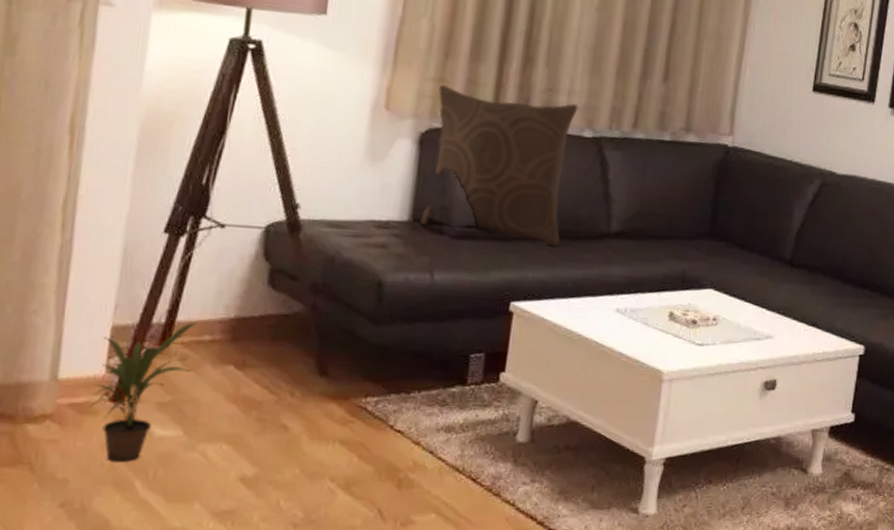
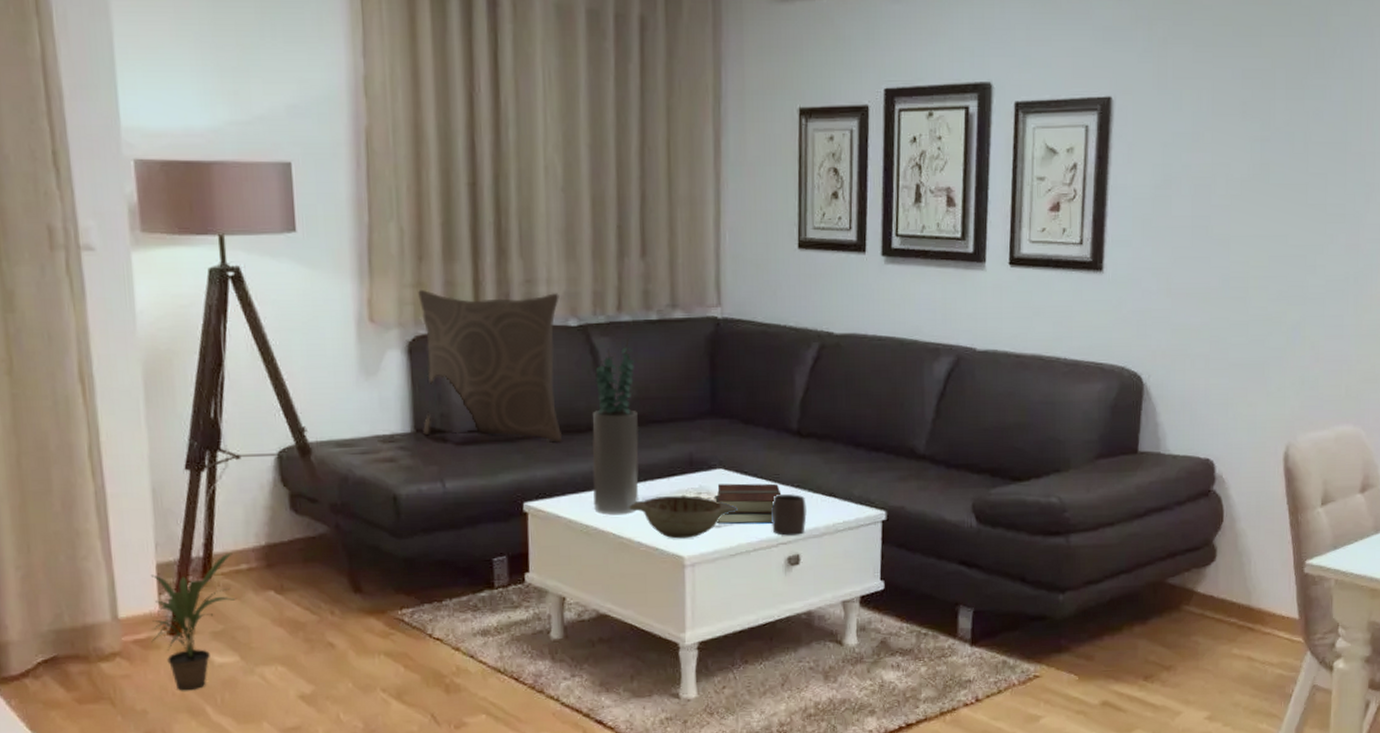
vase: none [581,155,643,325] -> present [592,339,639,516]
decorative bowl: none [614,310,723,354] -> present [628,495,738,539]
books: none [700,304,767,347] -> present [715,483,782,525]
mug: none [753,319,790,361] -> present [771,493,807,536]

